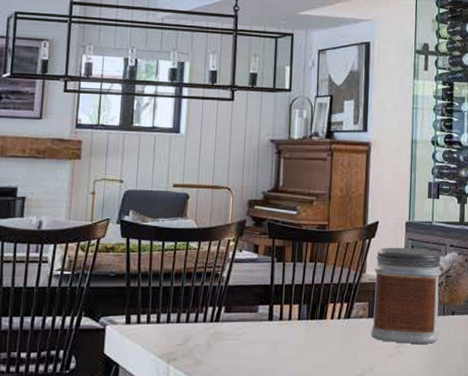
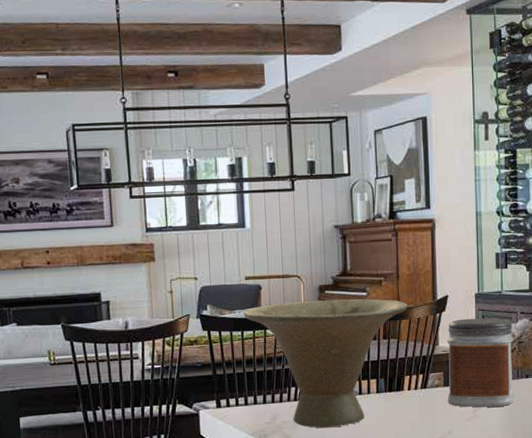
bowl: none [167,215,338,355] -> present [243,298,408,428]

